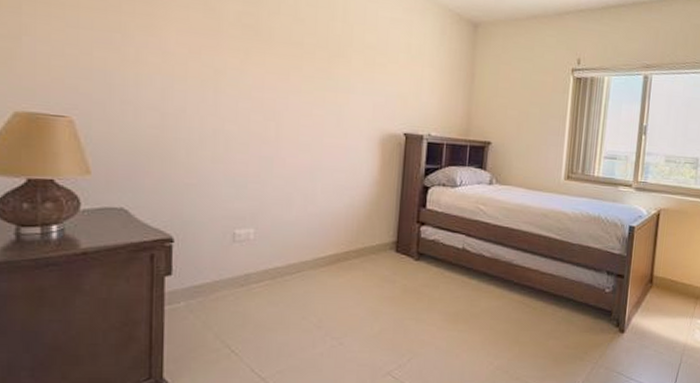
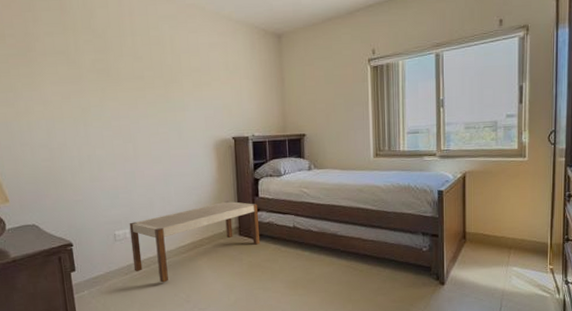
bench: none [253,208,423,301] -> present [129,201,260,283]

